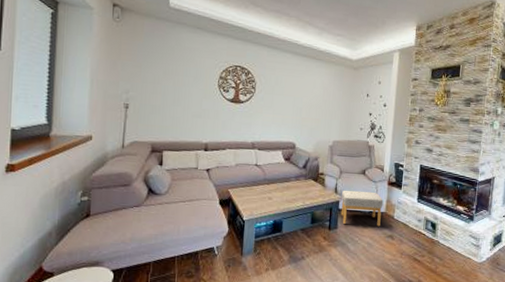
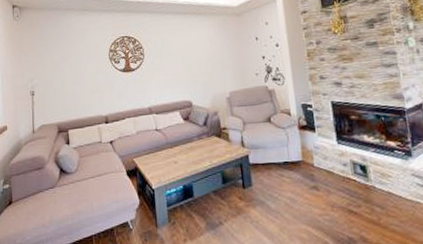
footstool: present [341,190,384,227] -> none [249,139,300,179]

